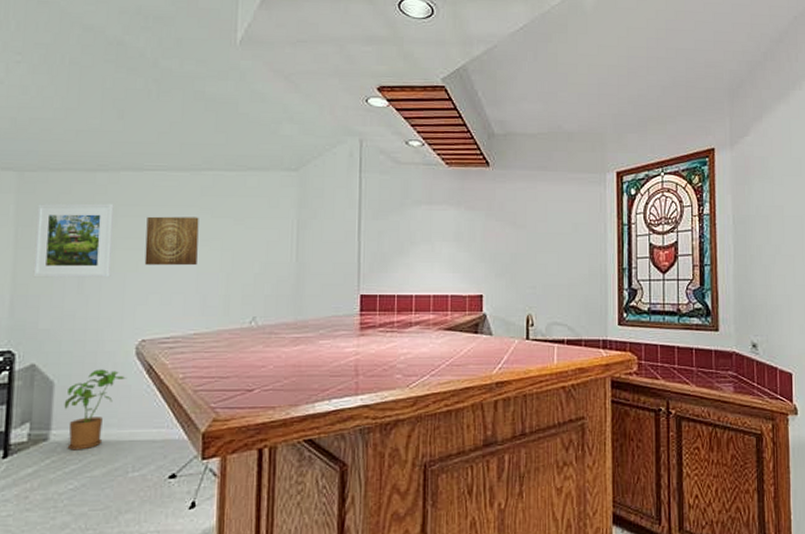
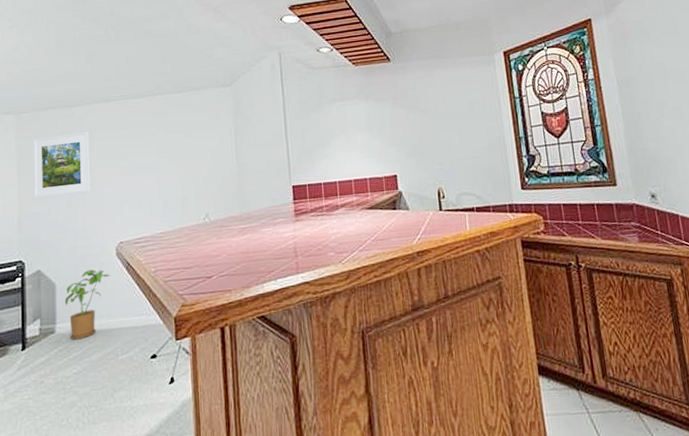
wall art: present [144,216,199,266] -> none [116,134,158,179]

